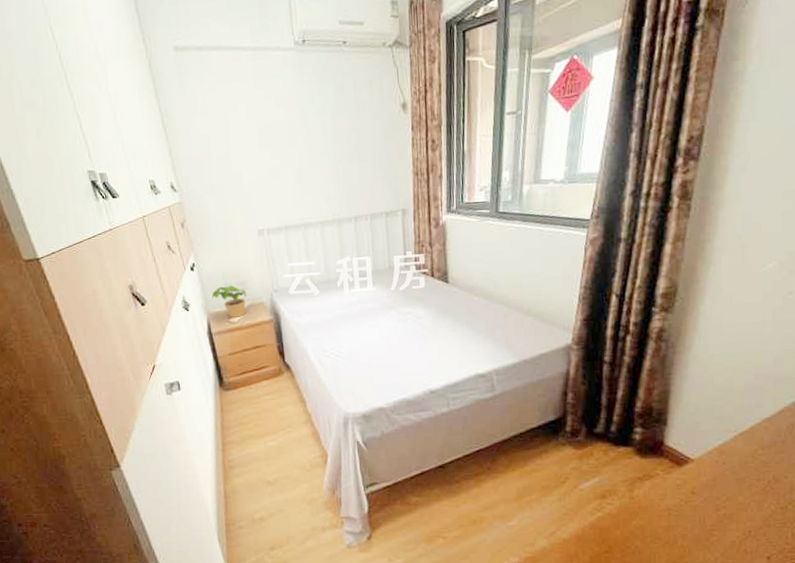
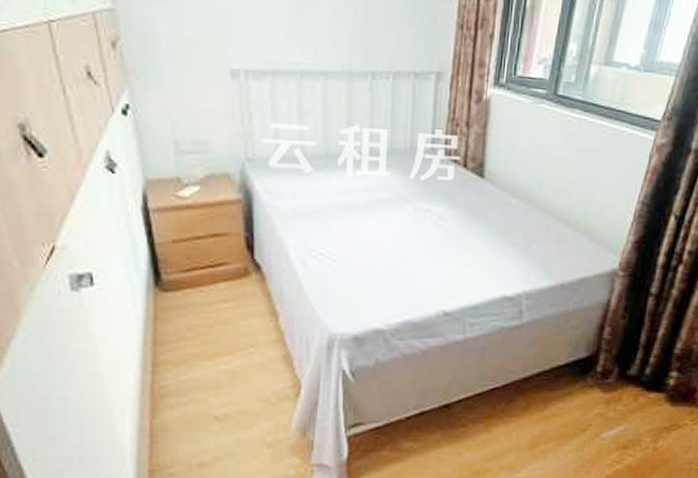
potted plant: present [212,285,247,319] -> none [152,143,207,192]

